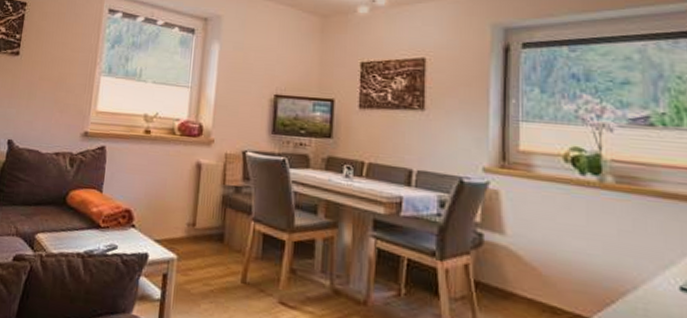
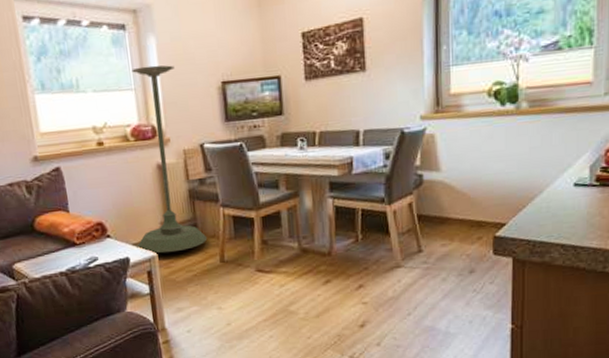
plant stand: none [158,68,233,260] -> present [132,65,208,253]

